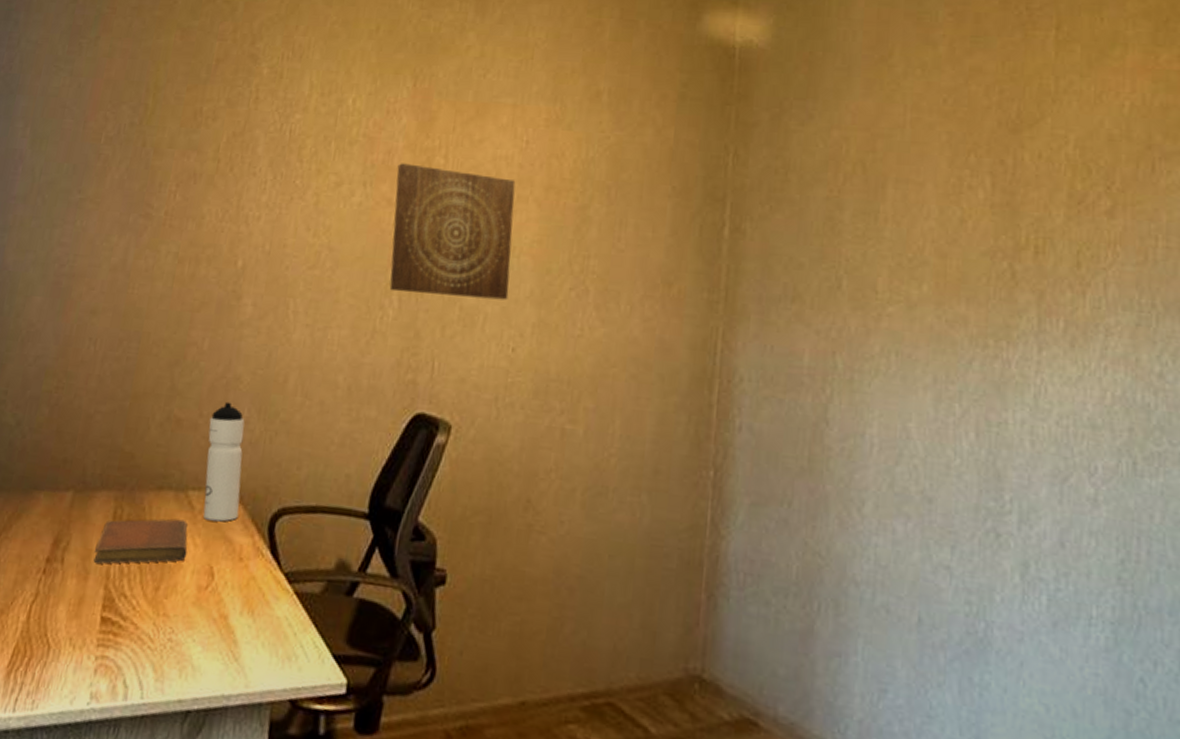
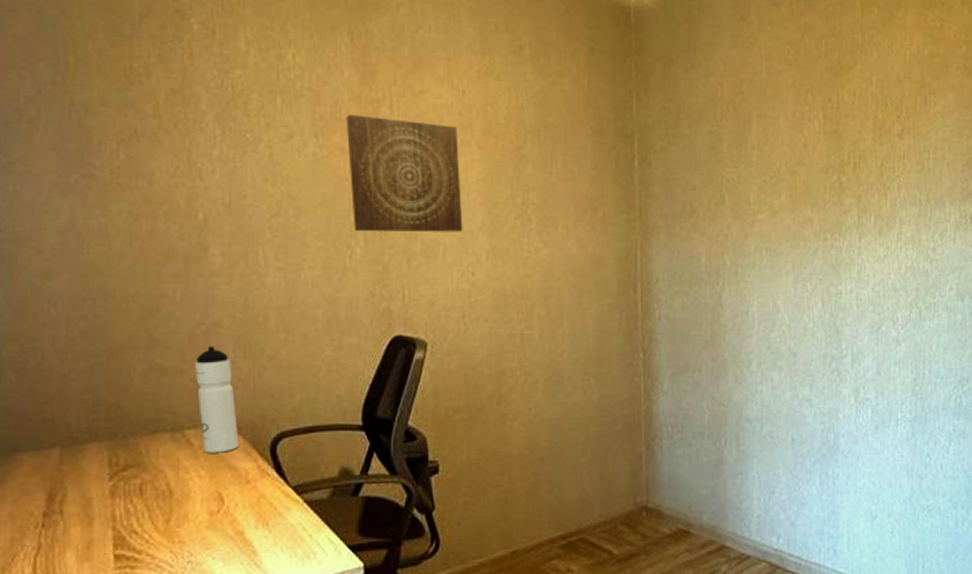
notebook: present [93,519,188,564] -> none [95,457,193,510]

